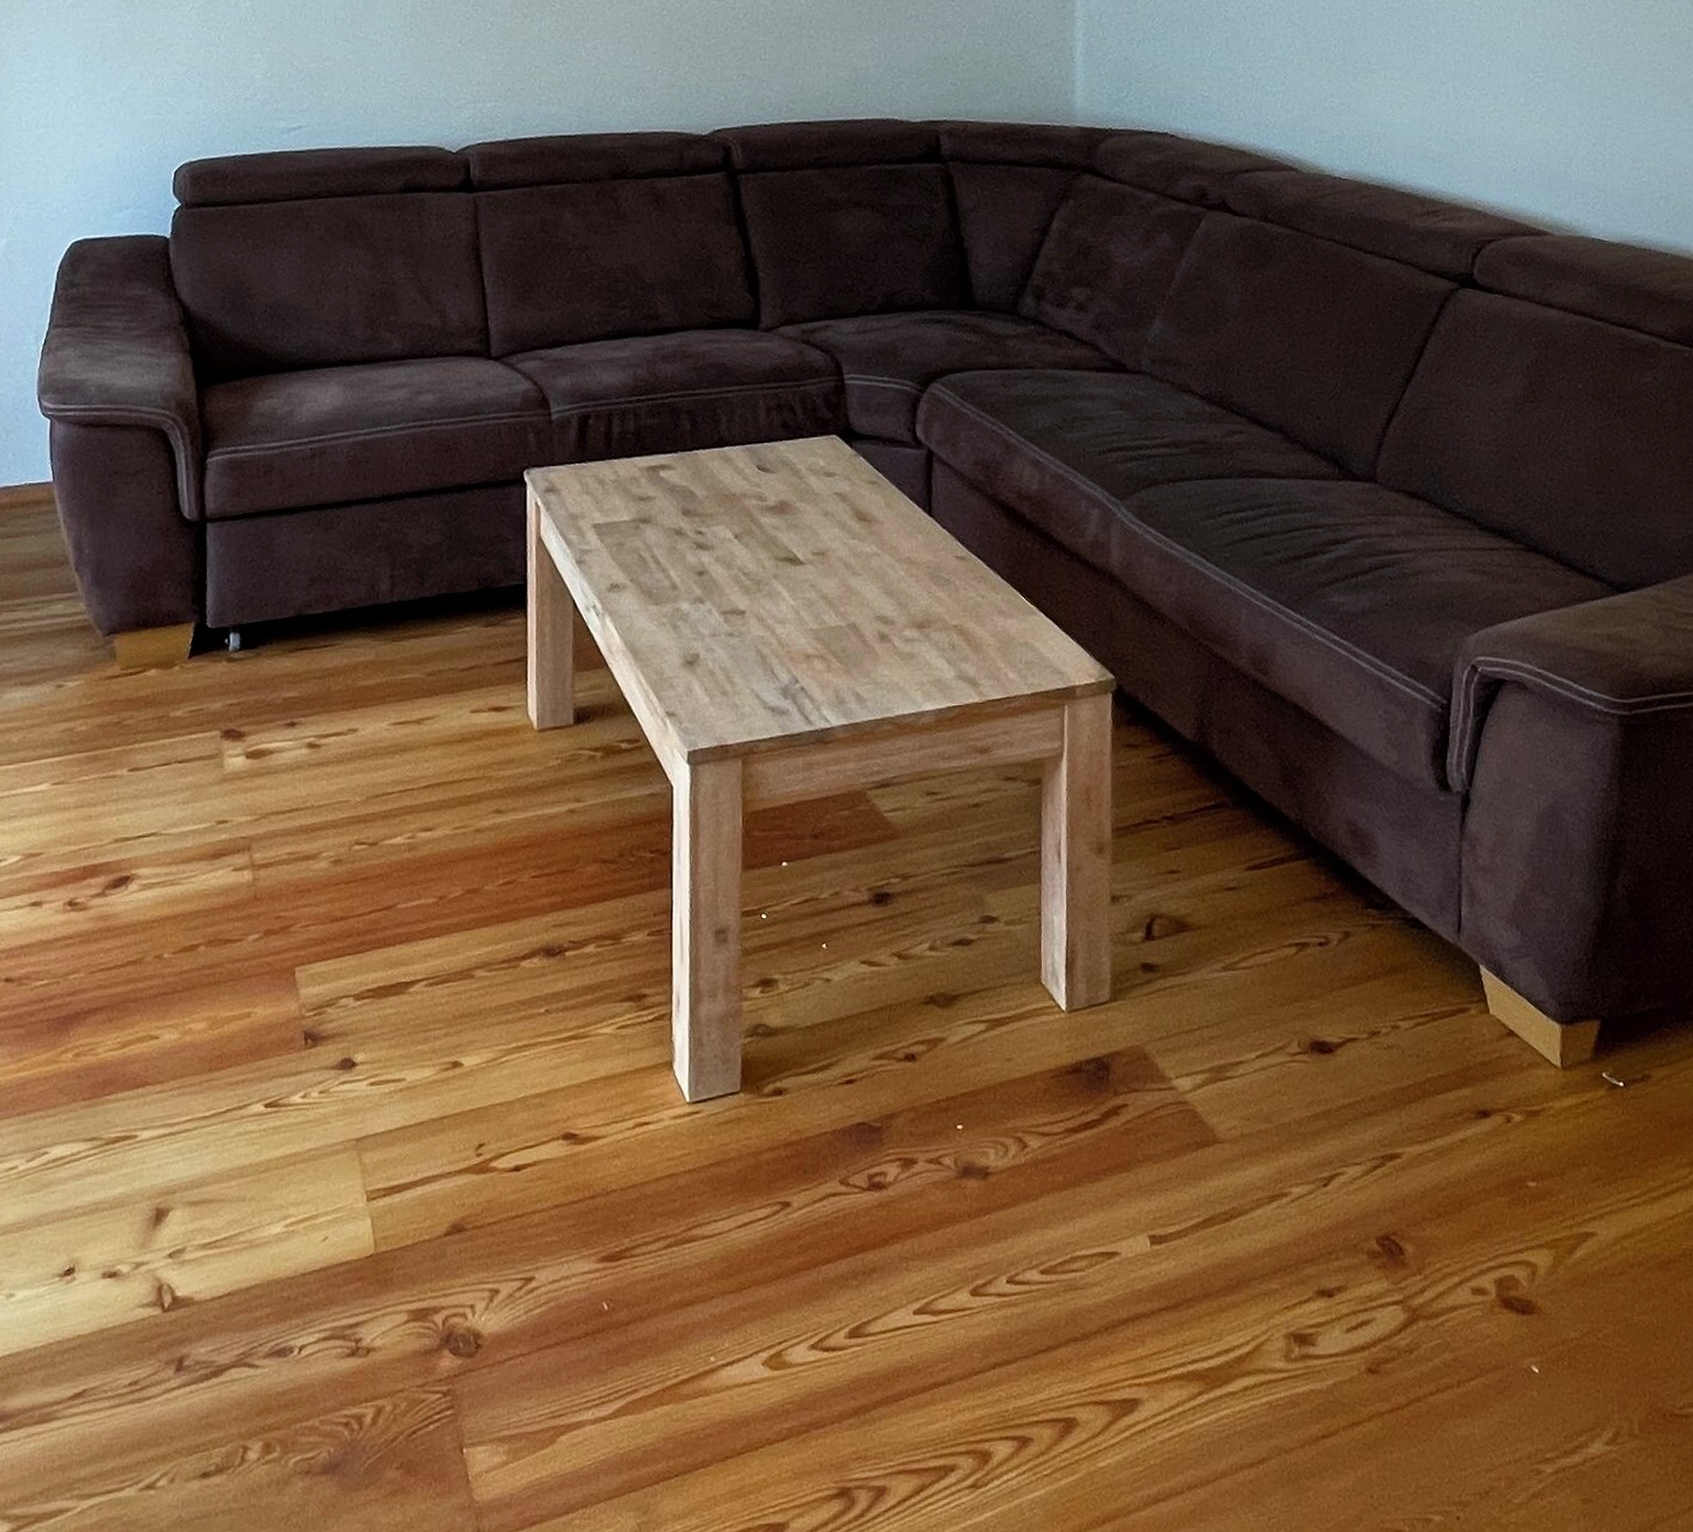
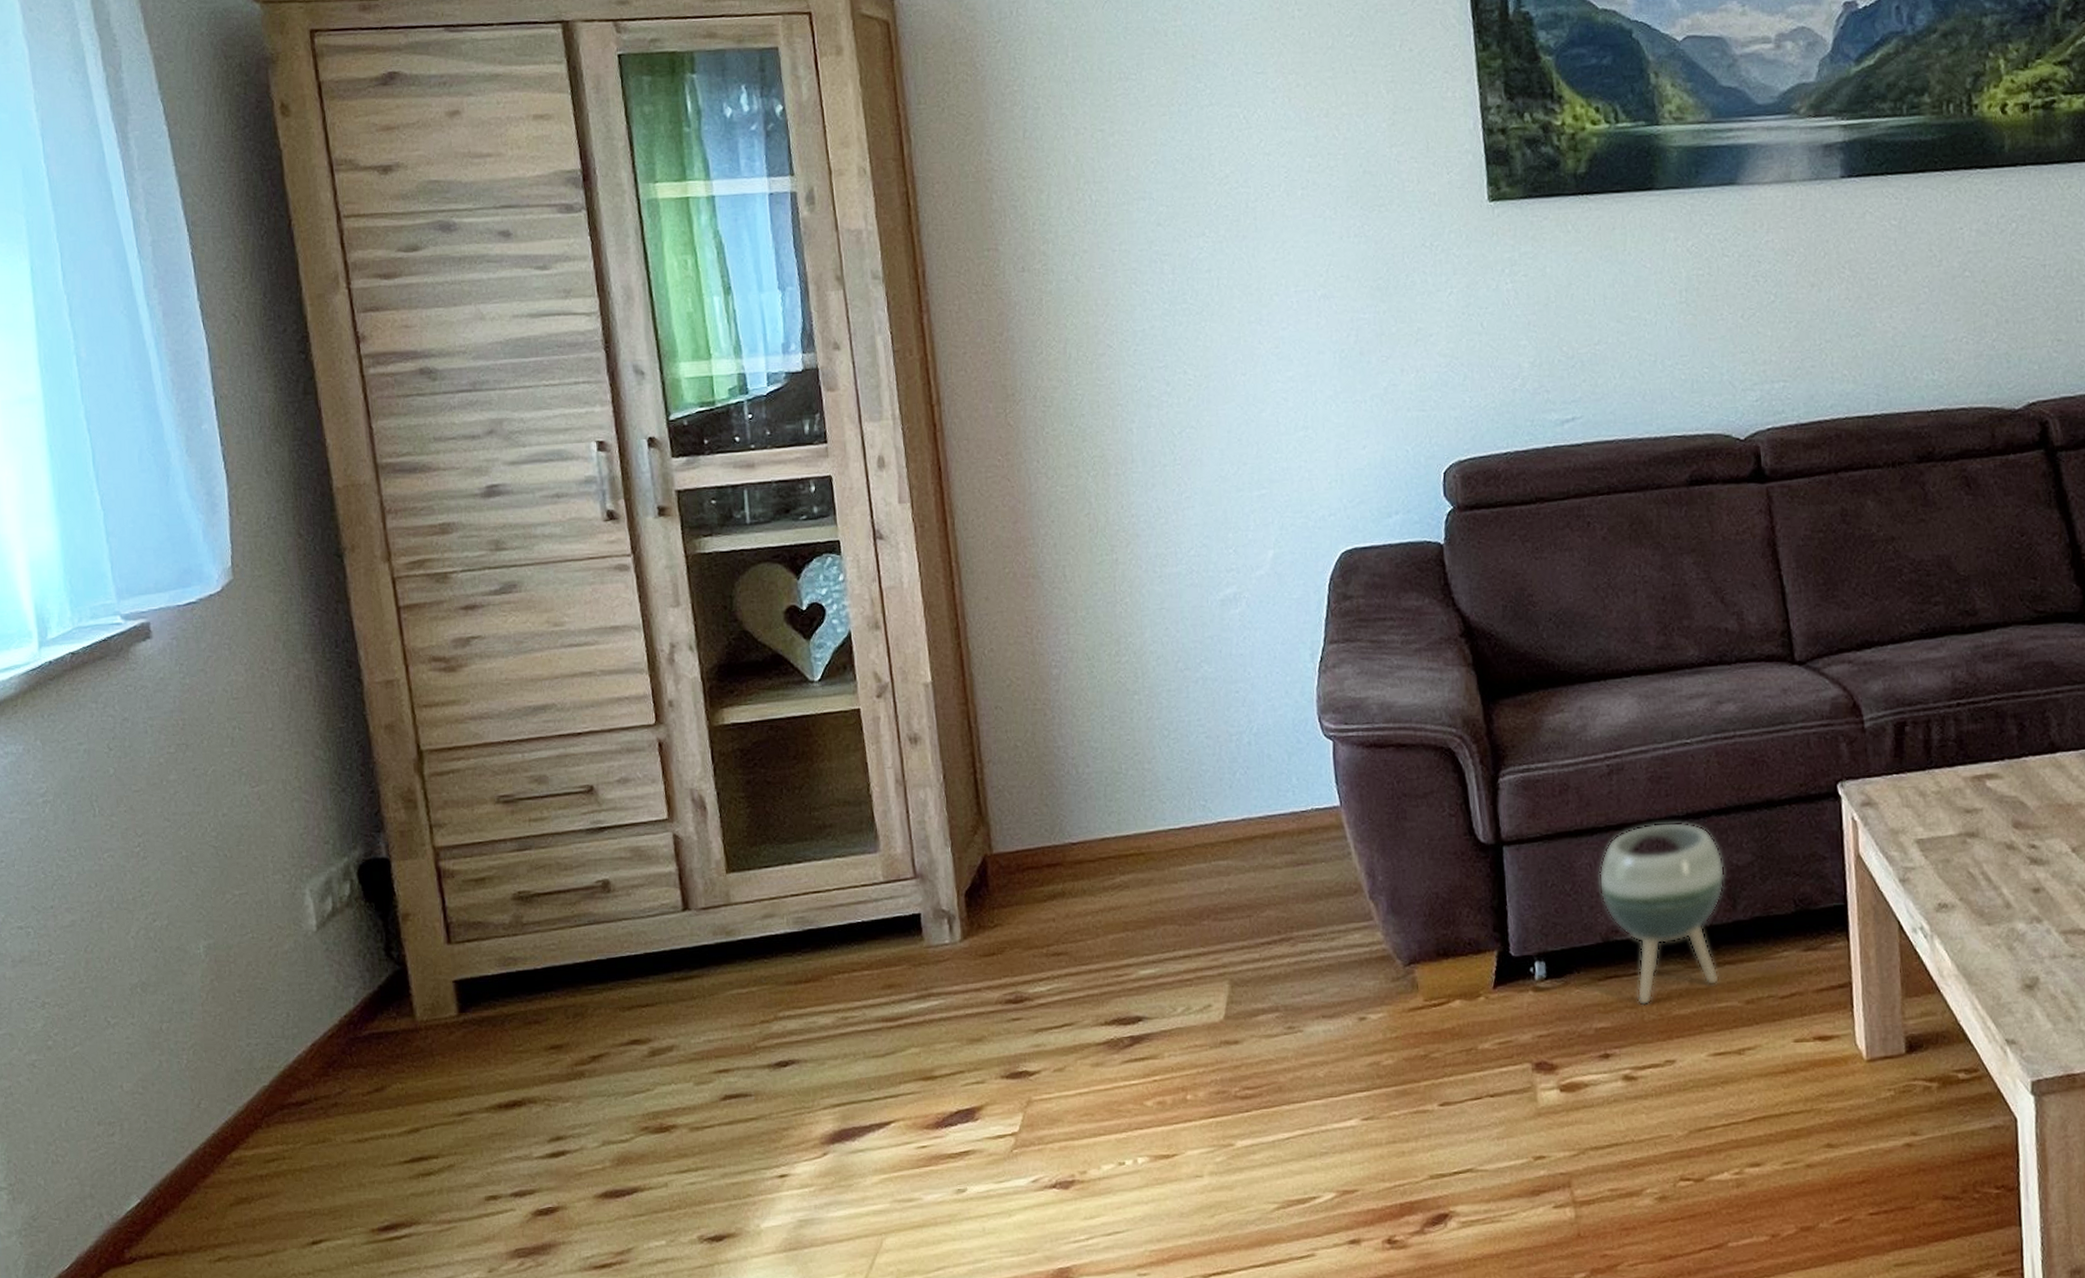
planter: none [296,503,415,677] -> present [1598,822,1725,1006]

